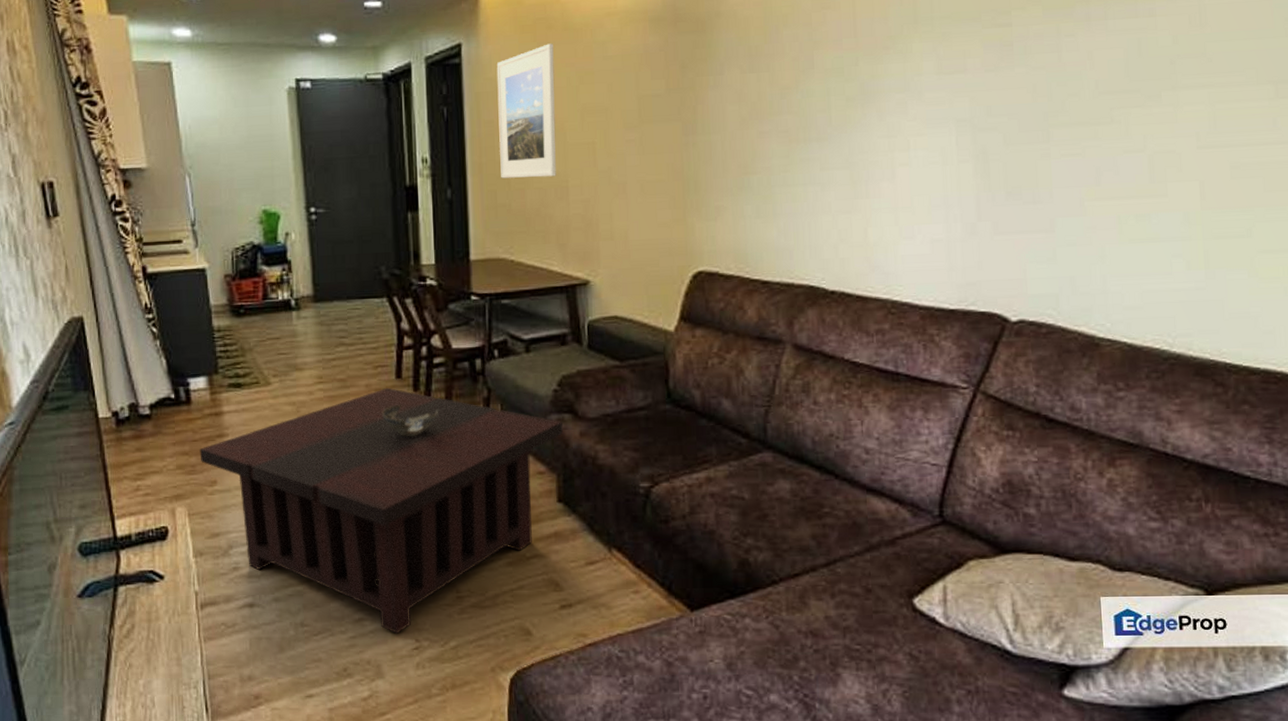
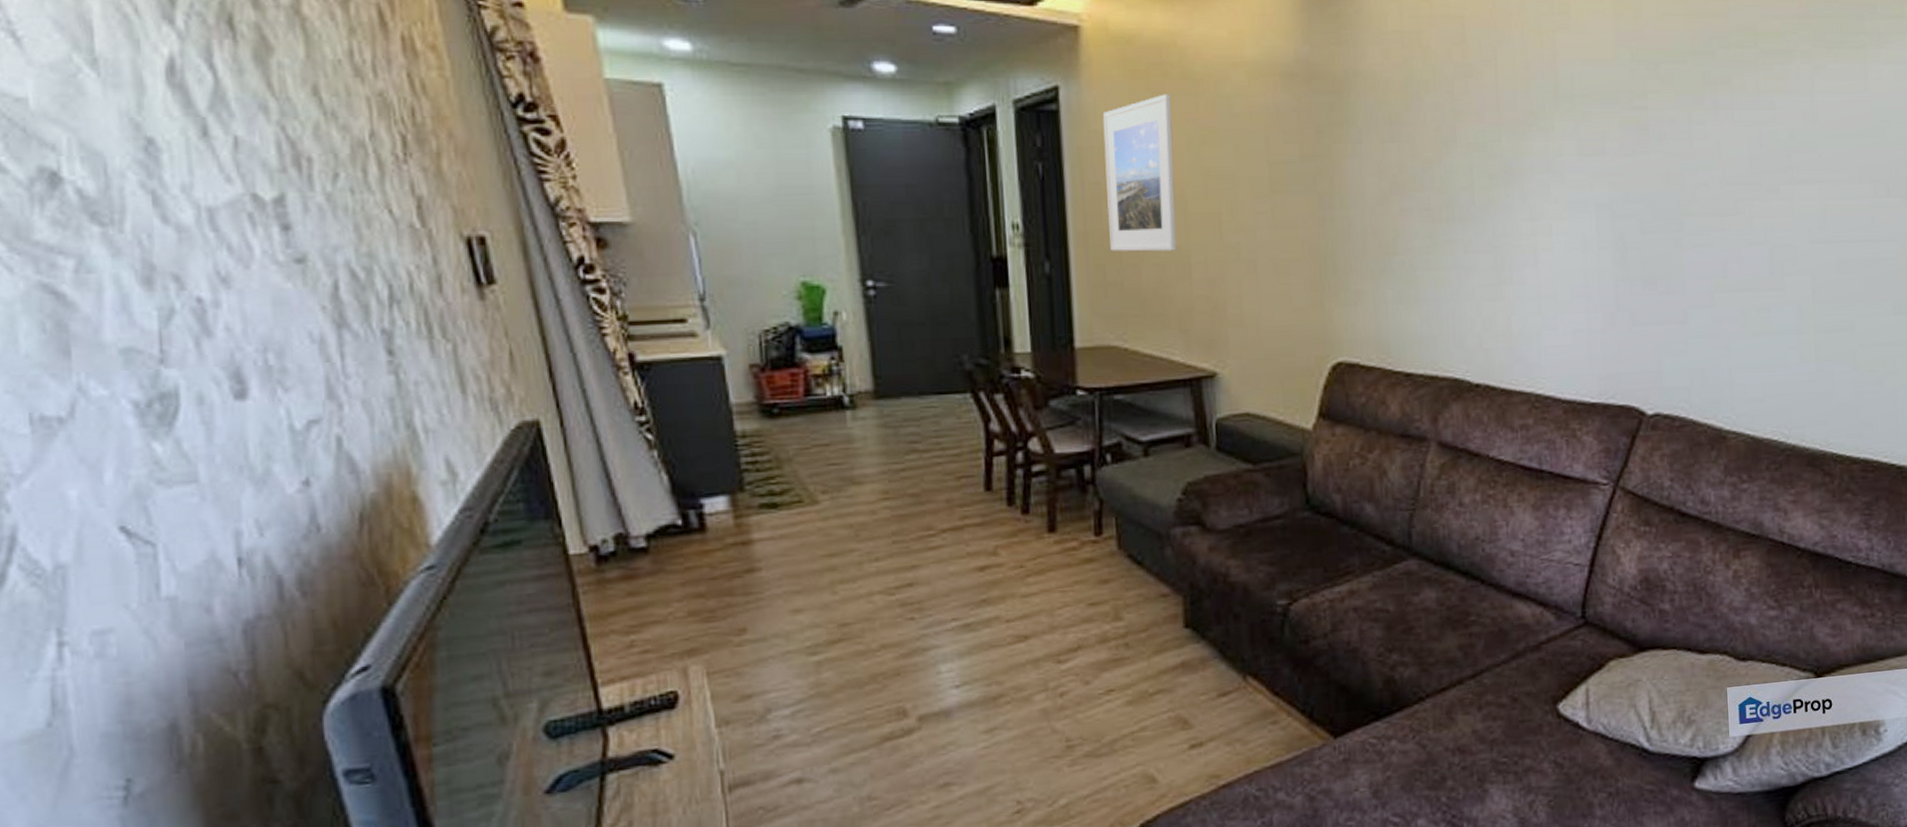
coffee table: present [199,387,563,634] -> none [720,502,1189,797]
decorative bowl: present [382,405,438,436] -> none [968,523,1039,560]

